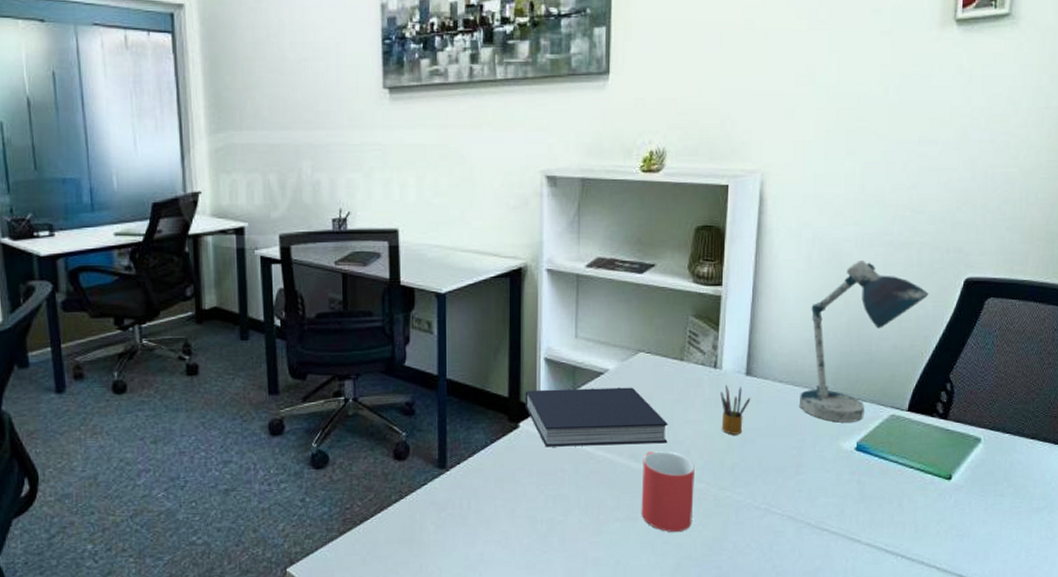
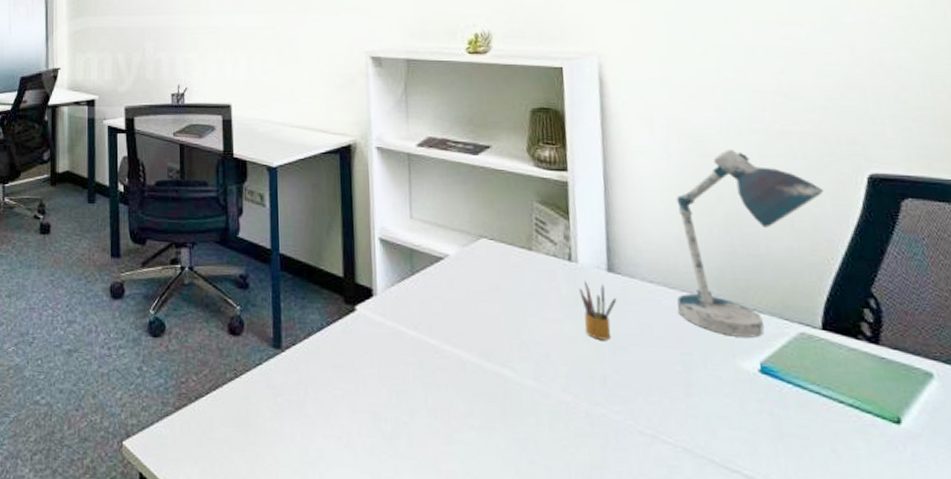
book: present [525,387,668,447] -> none [360,271,523,343]
mug: present [641,451,695,532] -> none [496,351,562,452]

